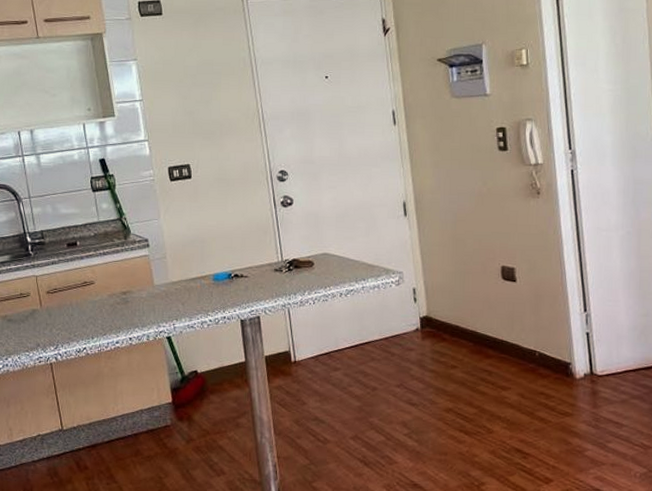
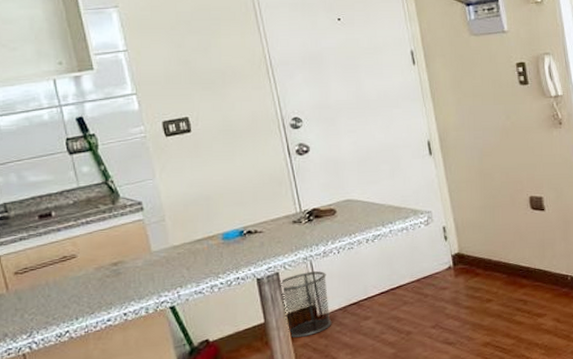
waste bin: none [260,318,304,379] -> present [280,271,332,338]

